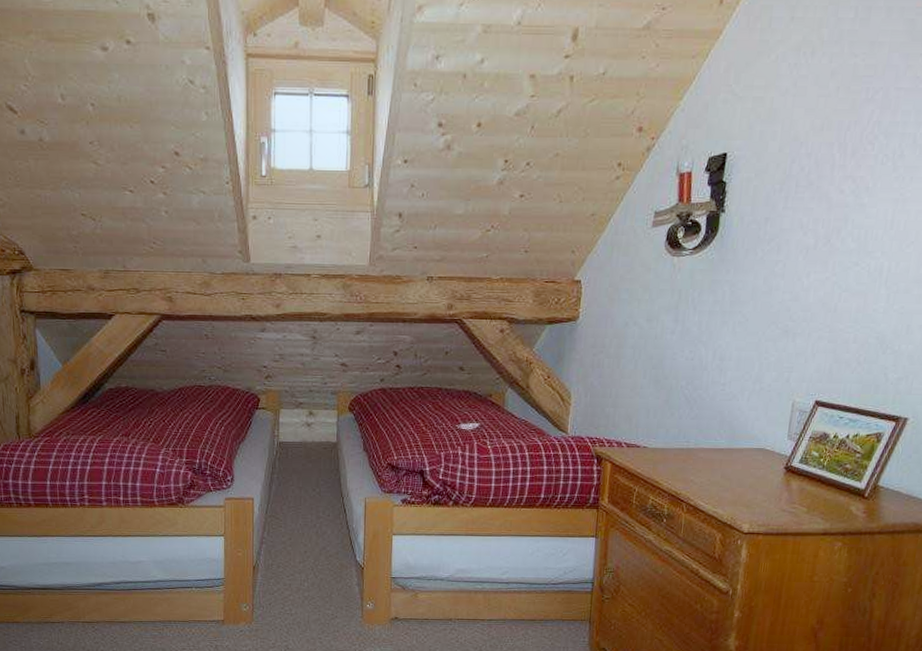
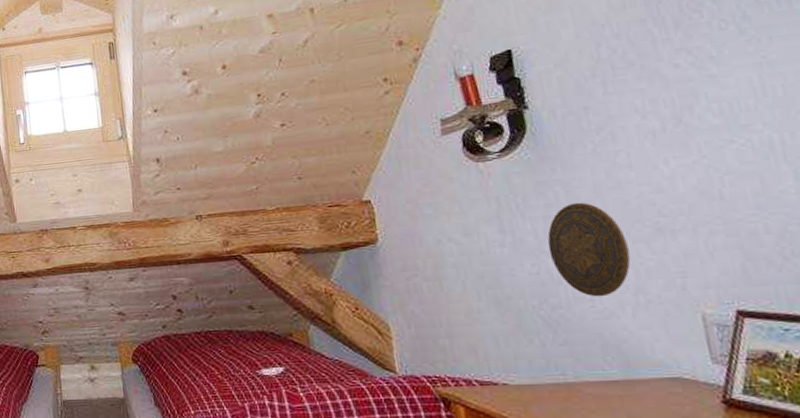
decorative plate: none [705,302,762,383] -> present [547,202,631,297]

